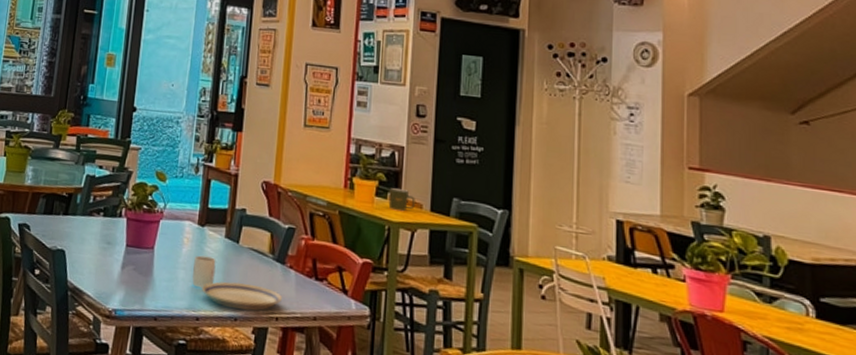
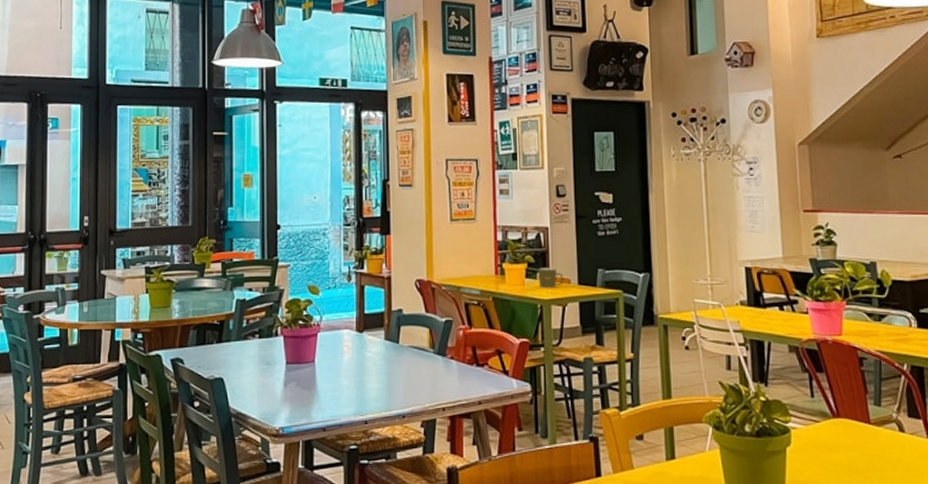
mug: present [192,255,216,288] -> none [356,361,379,393]
plate: present [202,281,283,311] -> none [367,380,447,406]

